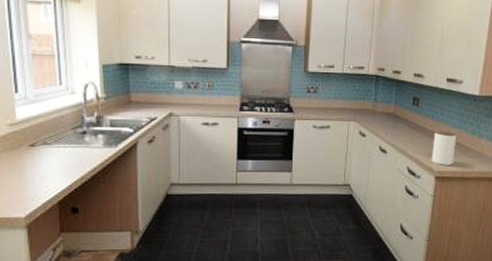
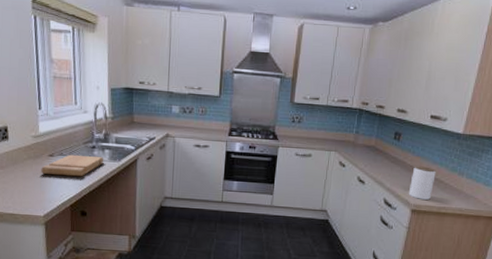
cutting board: none [20,142,97,169] -> present [41,154,104,177]

